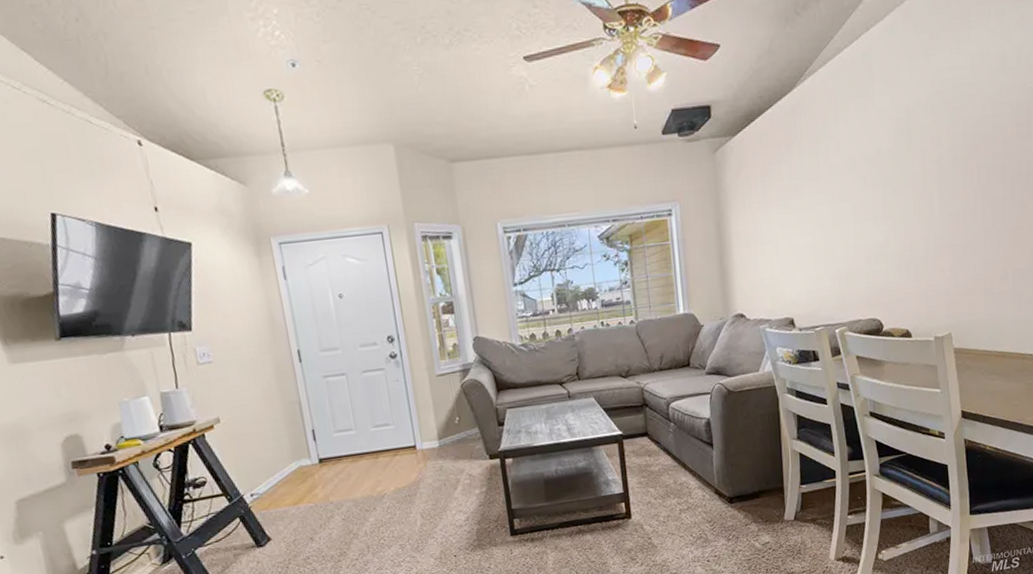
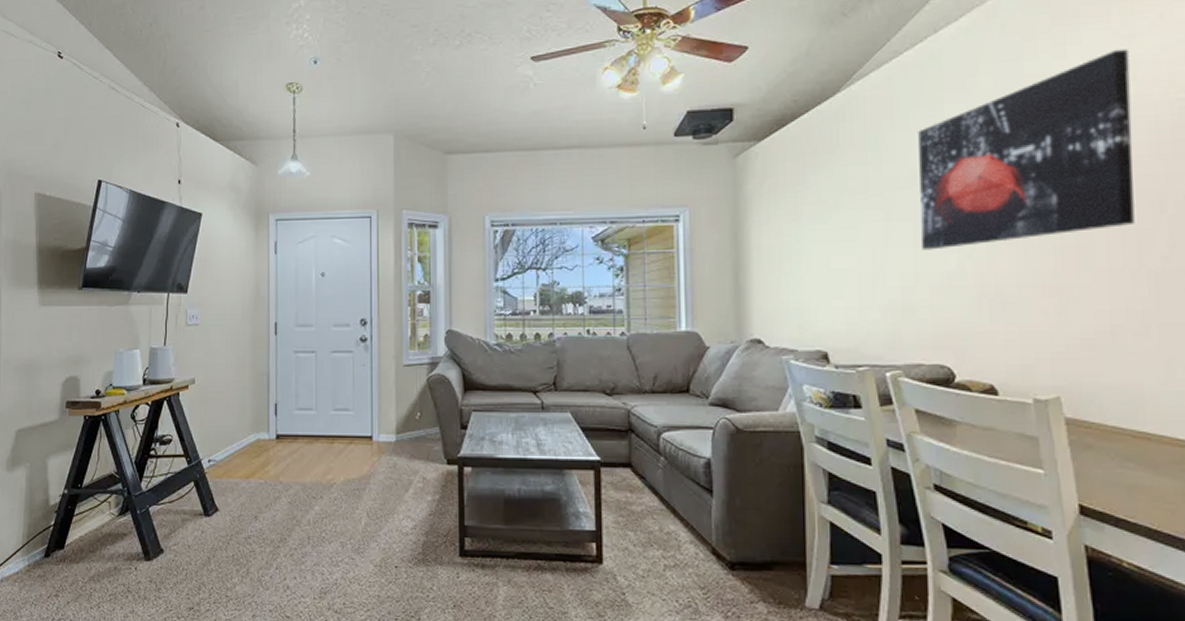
wall art: none [855,45,1002,226] -> present [918,48,1135,250]

